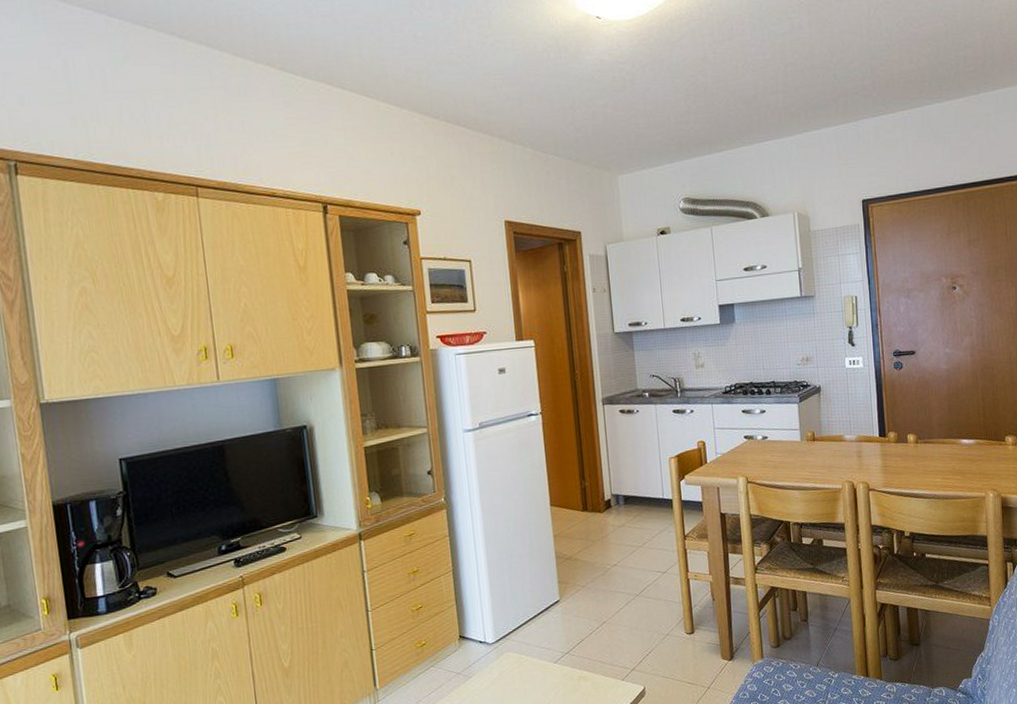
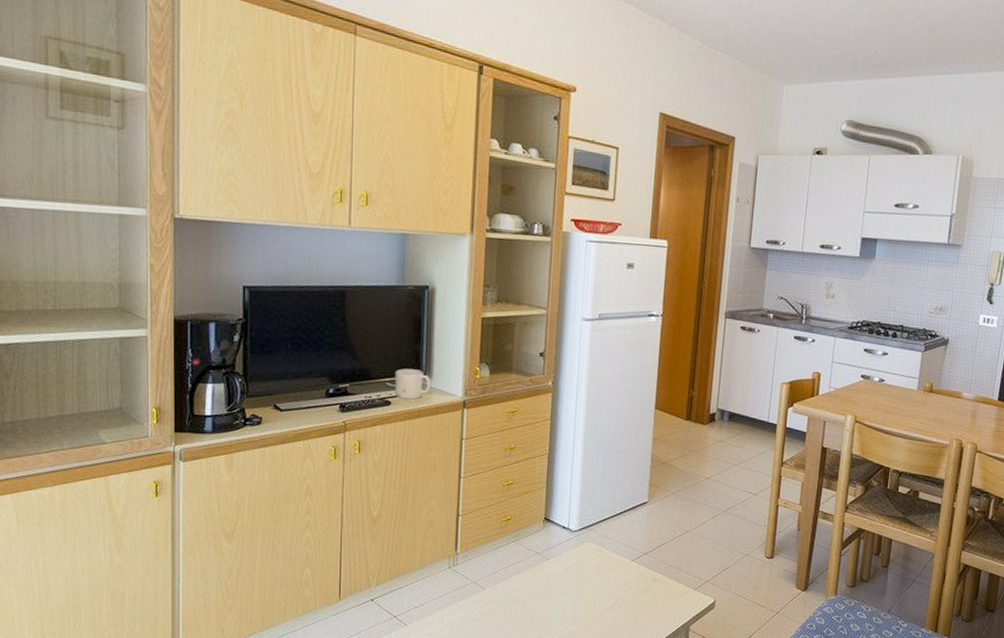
mug: none [285,510,324,544] -> present [394,368,431,401]

